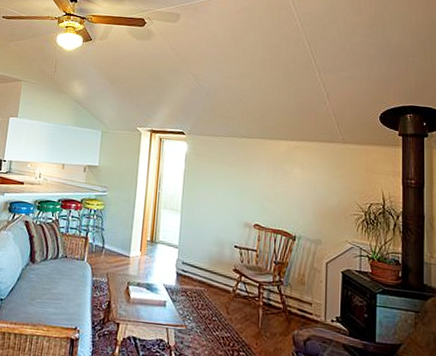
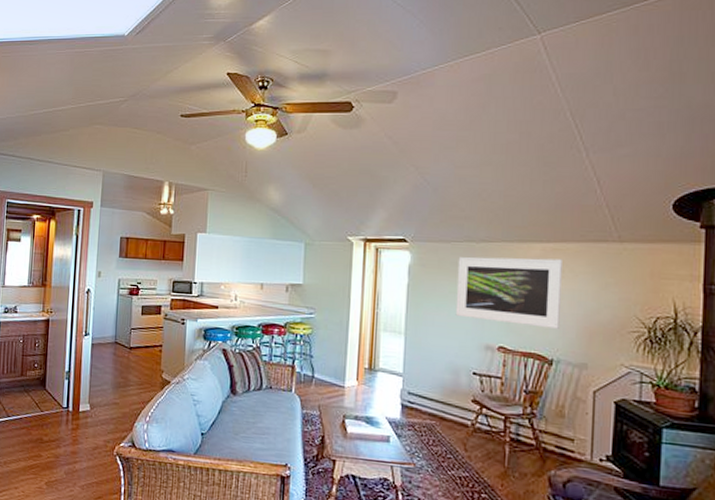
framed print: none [221,149,302,211] -> present [455,257,562,329]

